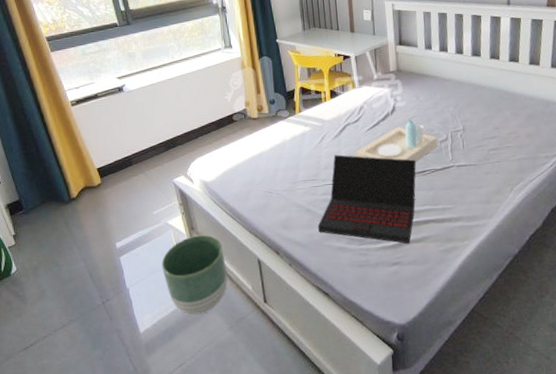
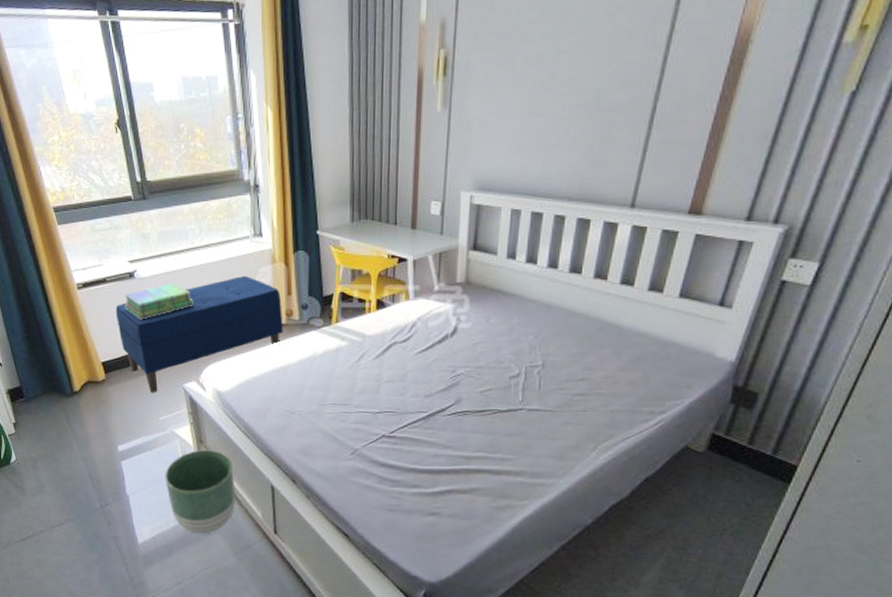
bench: none [107,81,256,190] -> present [115,276,283,393]
stack of books: none [115,93,177,127] -> present [124,284,193,320]
laptop: present [317,154,416,244] -> none [344,378,474,494]
serving tray: present [354,119,438,162] -> none [398,345,507,399]

